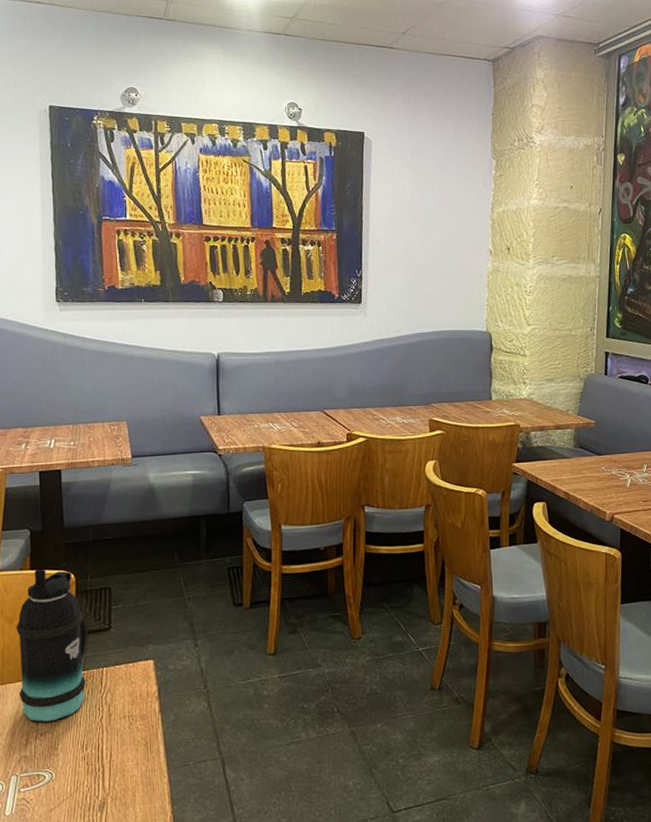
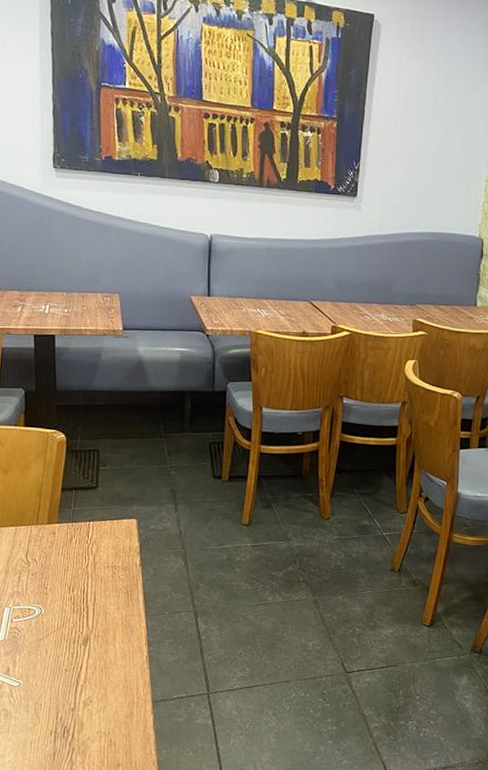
bottle: present [16,569,89,722] -> none [10,426,78,564]

